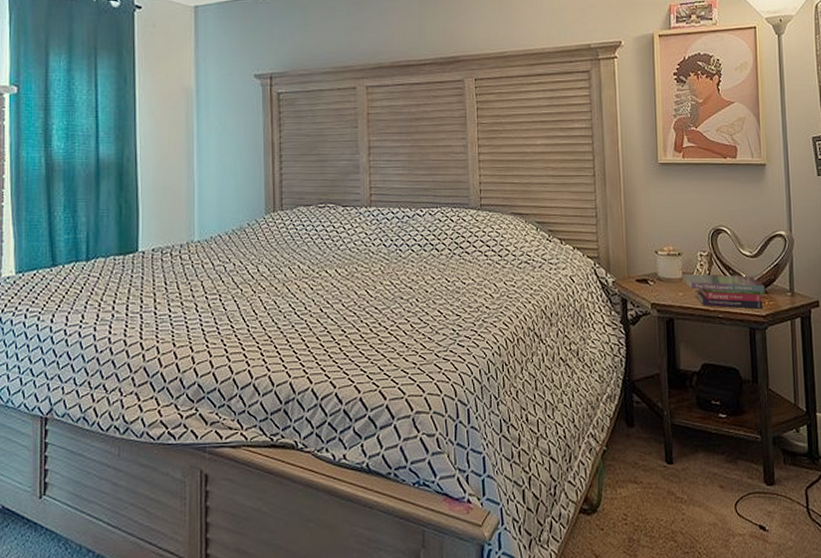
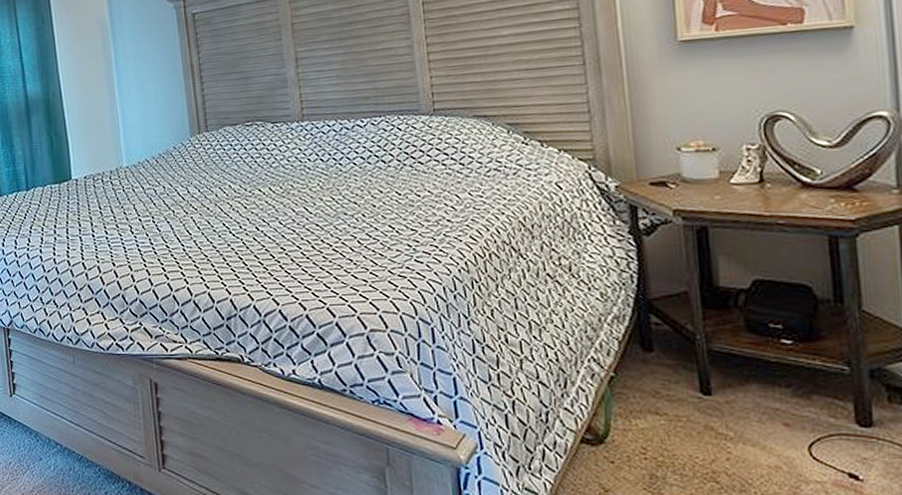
books: present [682,273,765,309] -> none [719,171,855,212]

